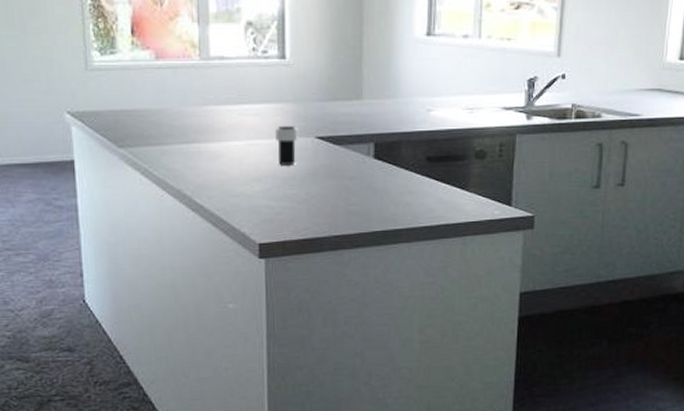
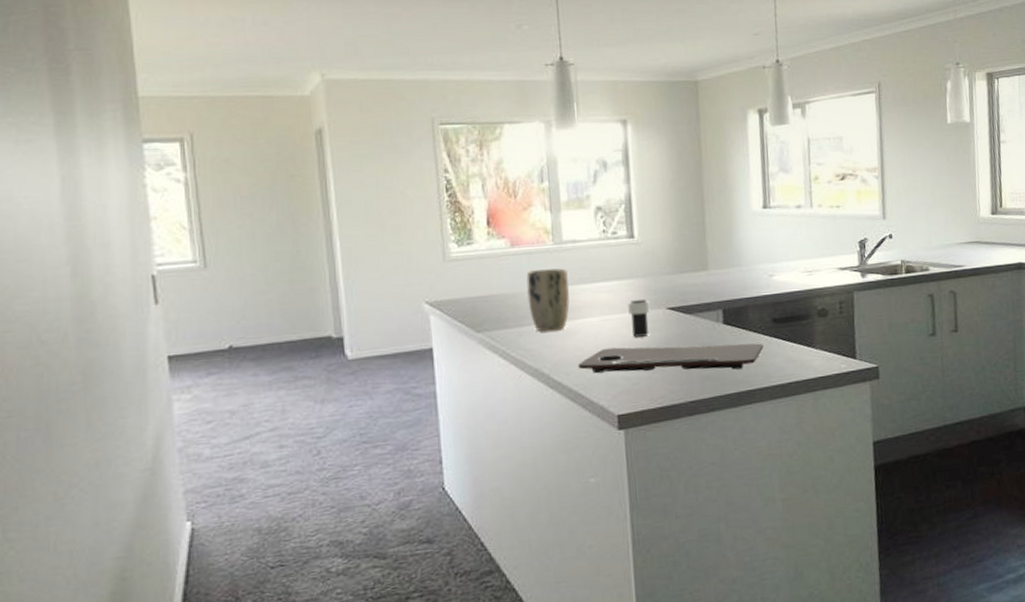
plant pot: none [171,85,215,152] -> present [526,268,570,332]
cutting board: none [221,174,415,207] -> present [578,343,764,374]

